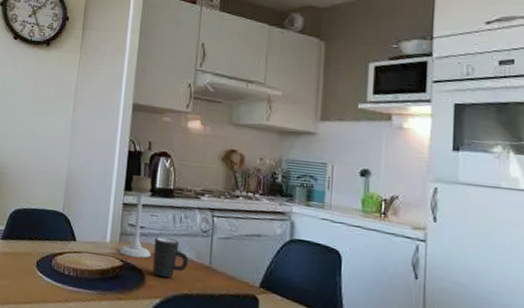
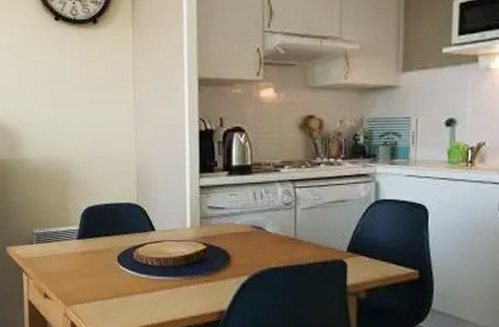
candle holder: present [119,175,152,258] -> none [201,155,234,239]
mug: present [152,236,189,278] -> none [237,214,274,255]

